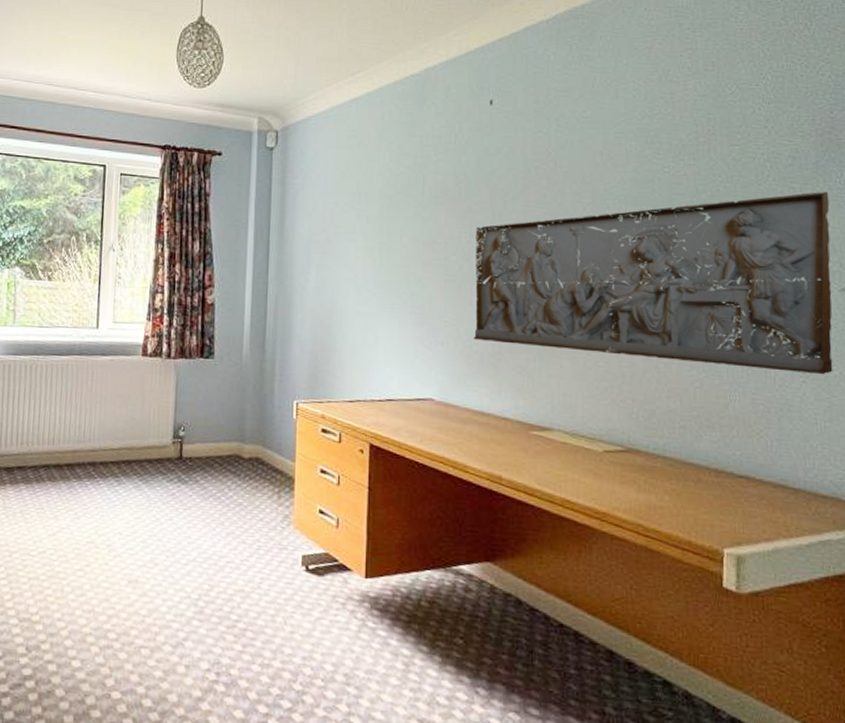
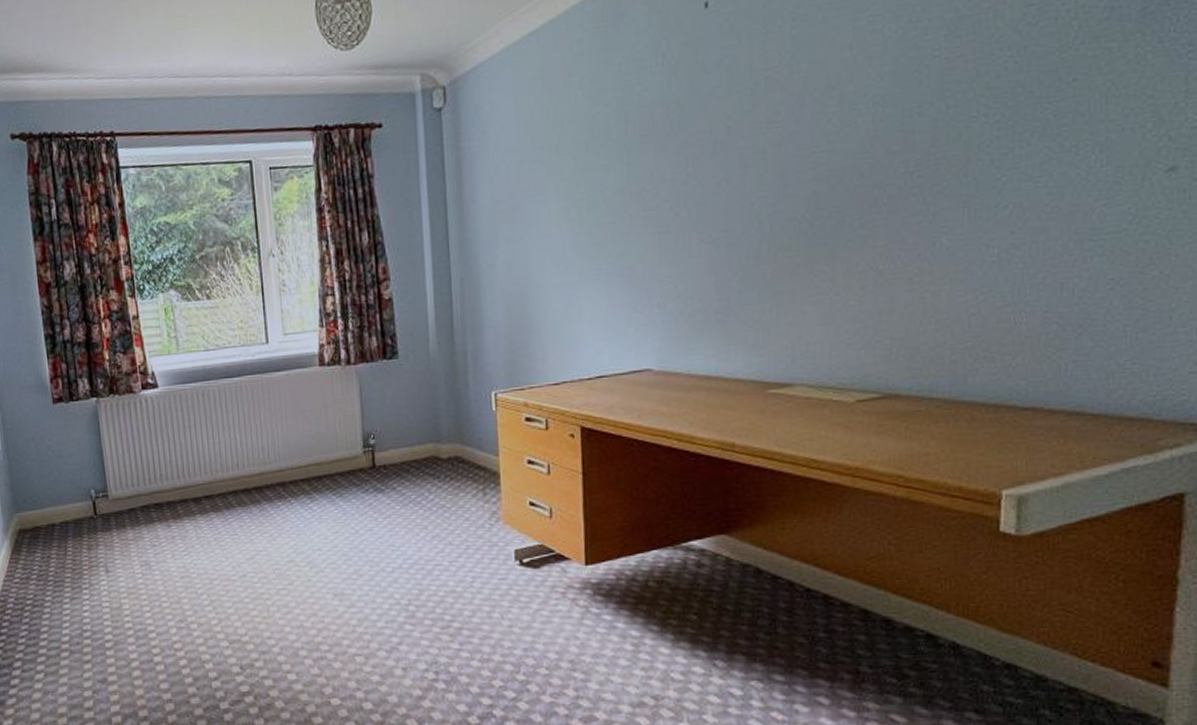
relief sculpture: present [474,192,833,375] -> none [693,46,1159,297]

